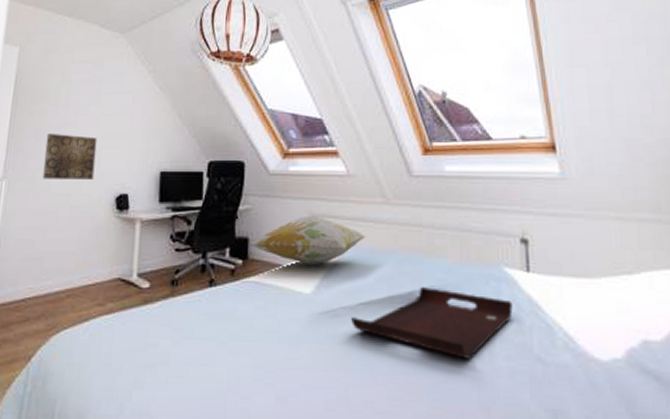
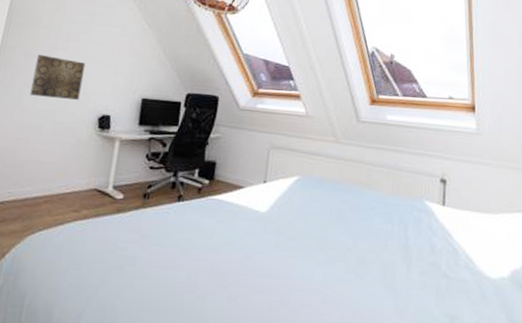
decorative pillow: present [249,215,367,266] -> none [216,147,317,189]
serving tray: present [351,287,513,359] -> none [298,213,429,273]

